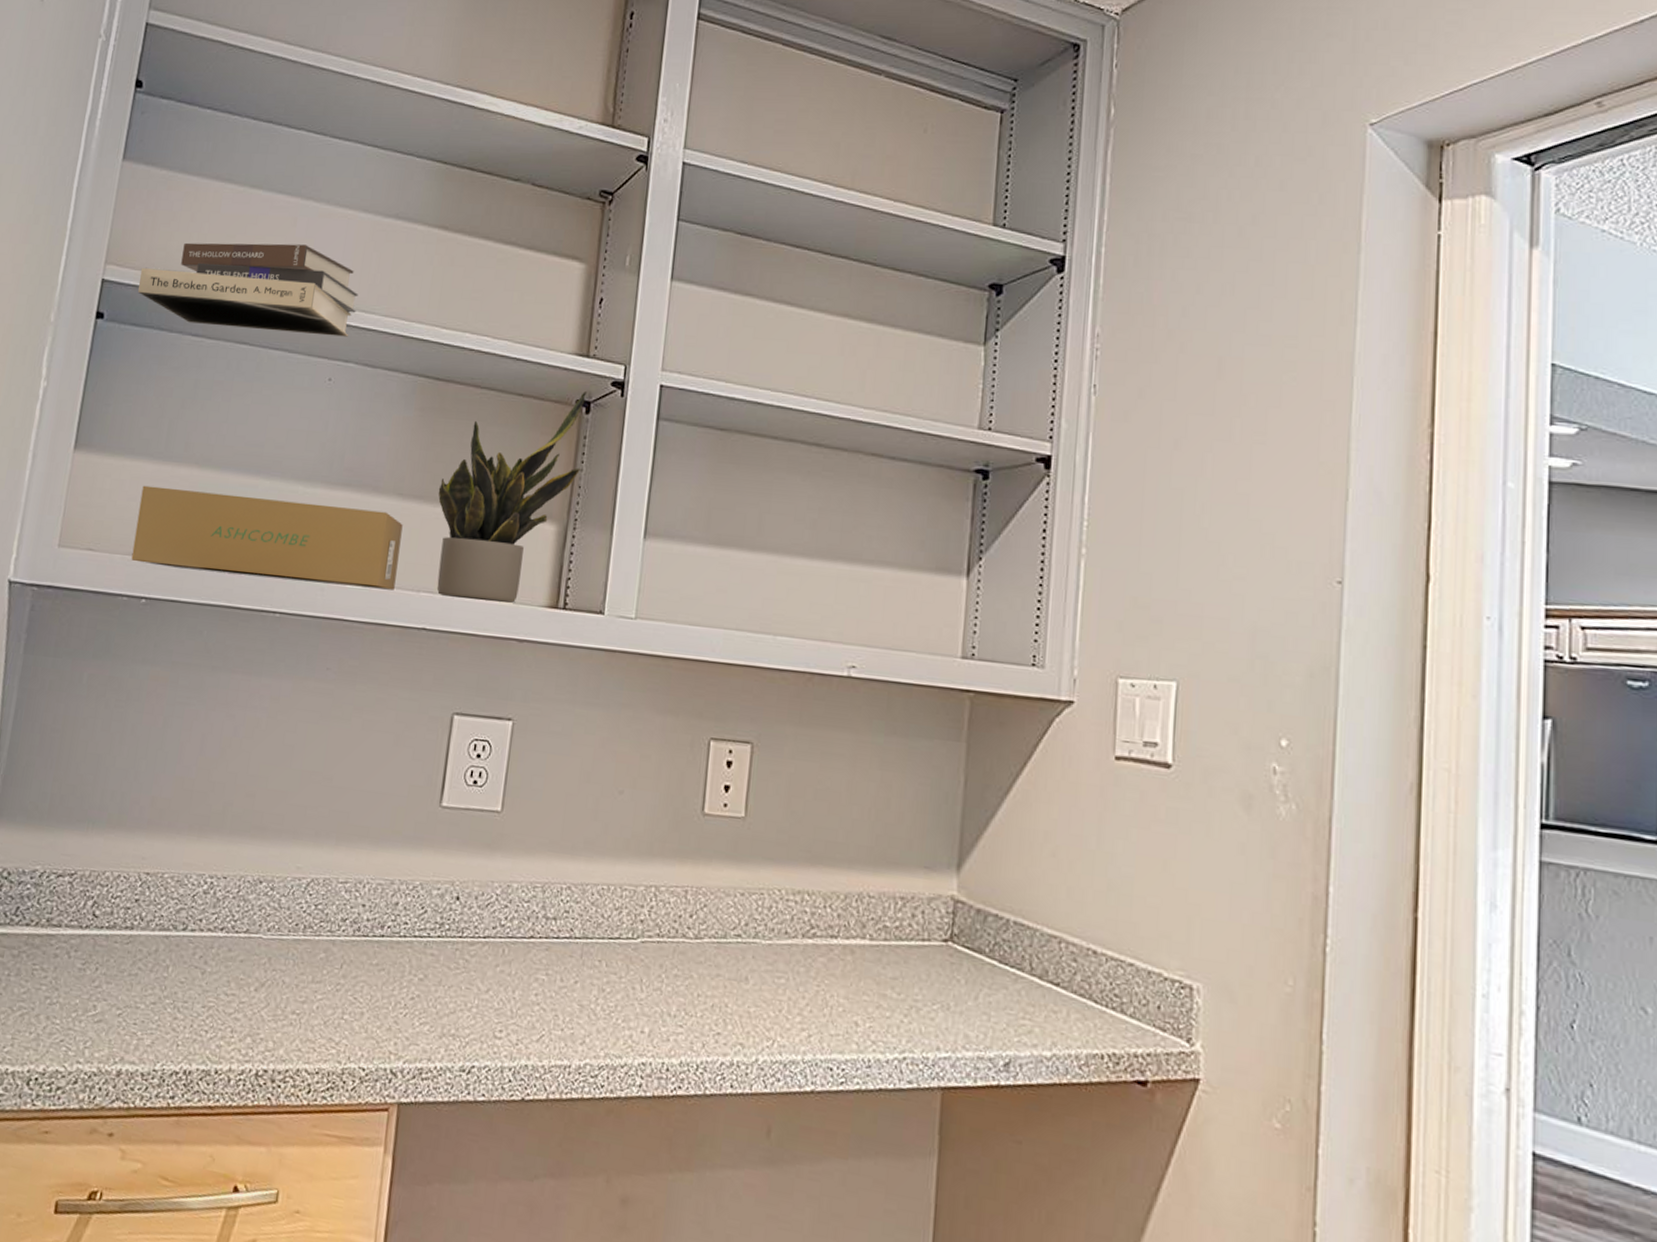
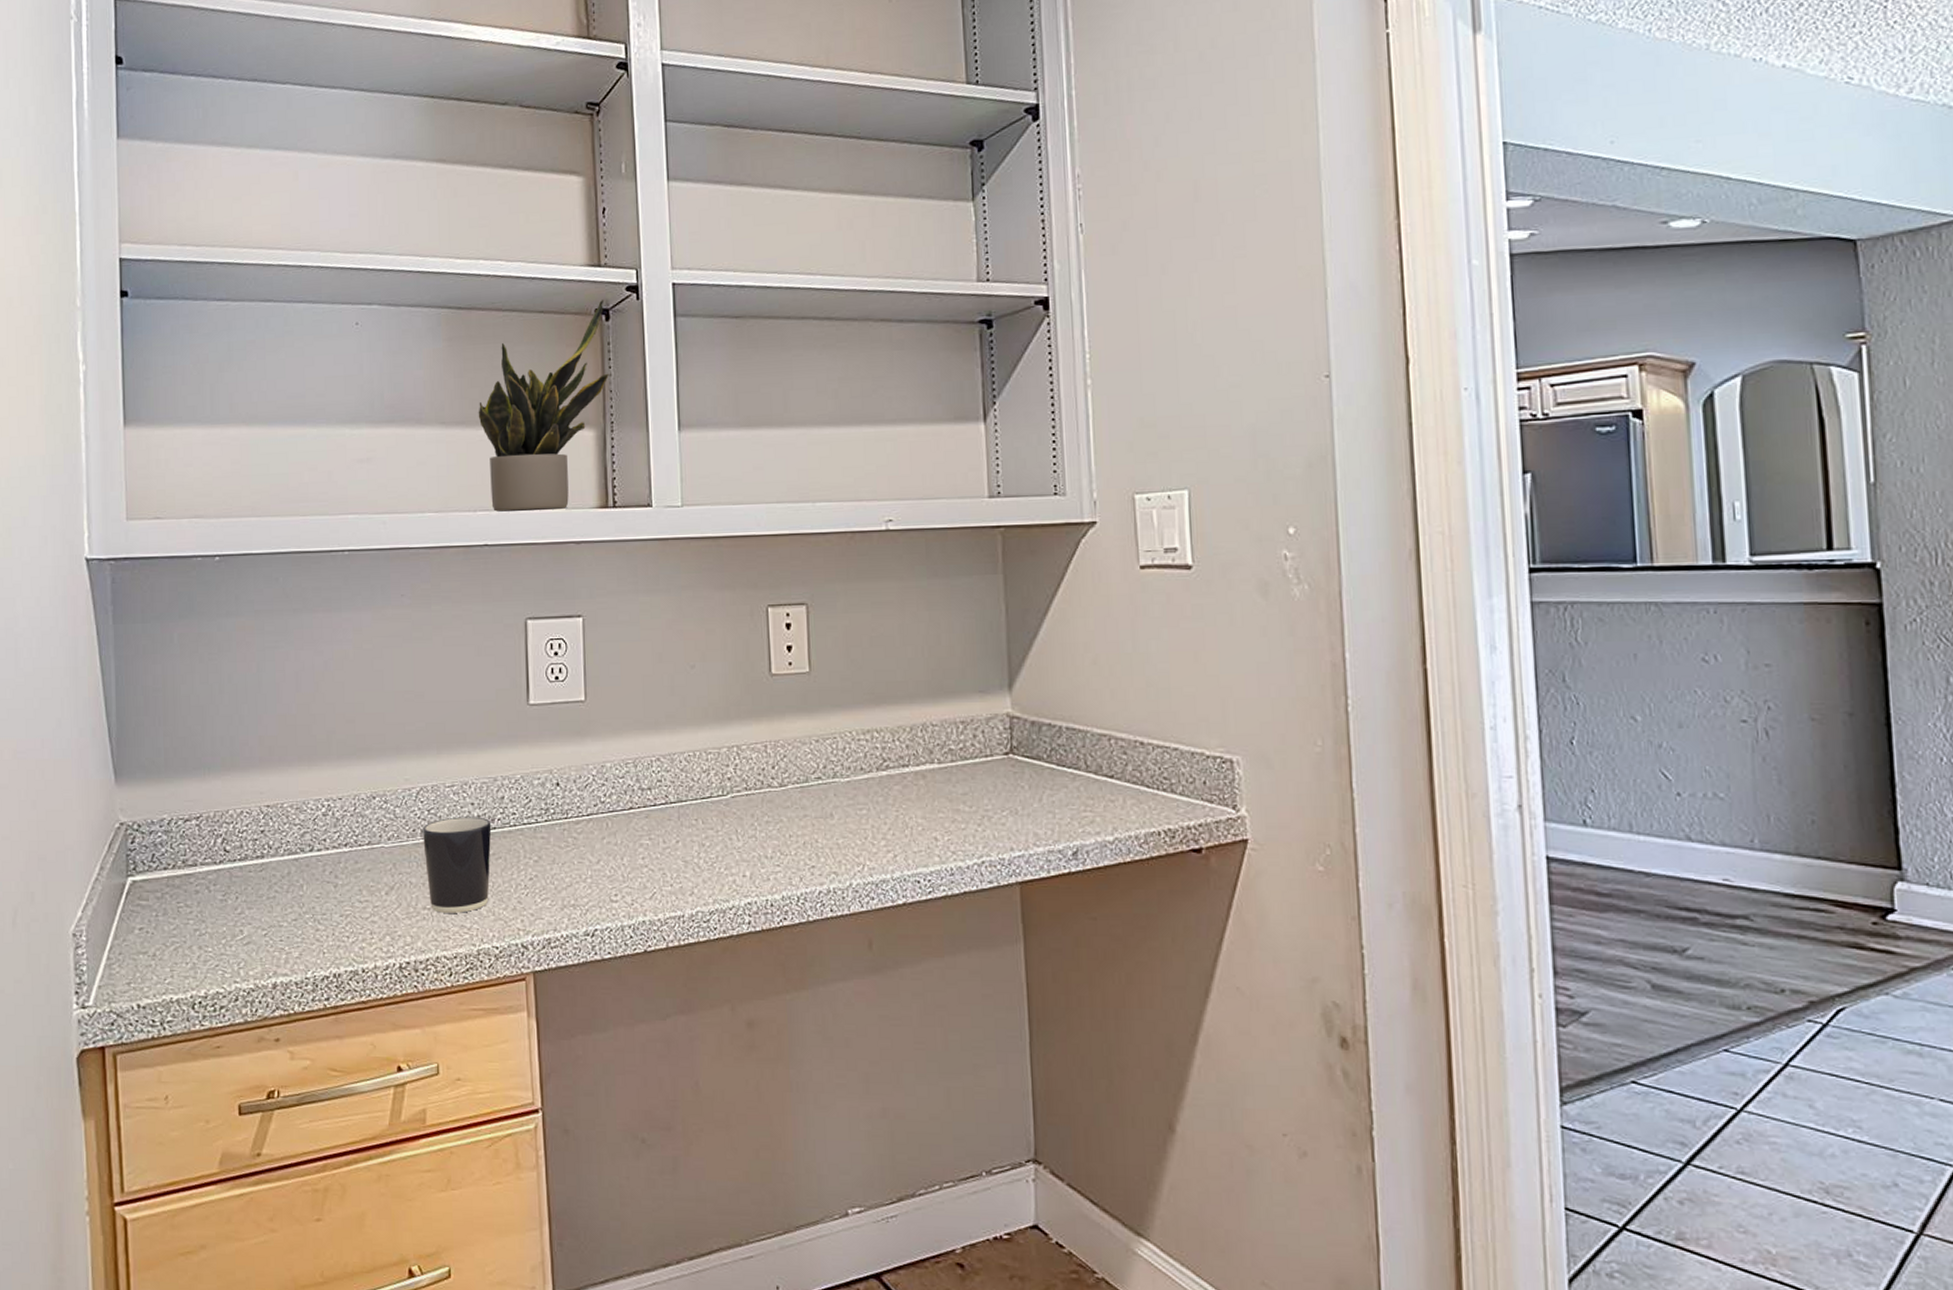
box: present [131,485,403,590] -> none [196,441,452,524]
books: present [138,242,359,337] -> none [156,196,371,289]
mug: none [300,917,380,1025] -> present [421,817,492,913]

